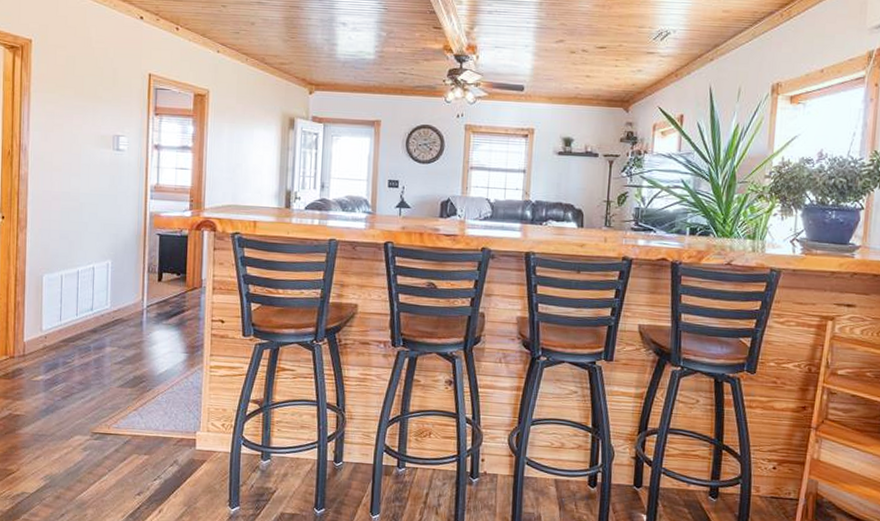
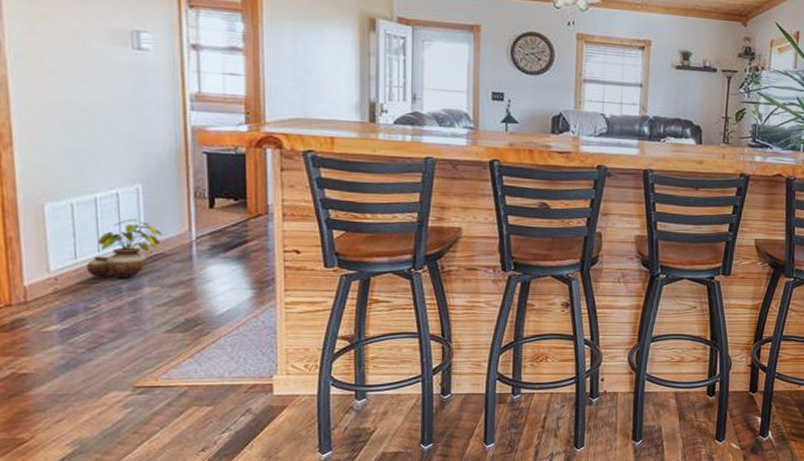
potted plant: none [67,289,123,339] -> present [85,219,162,278]

